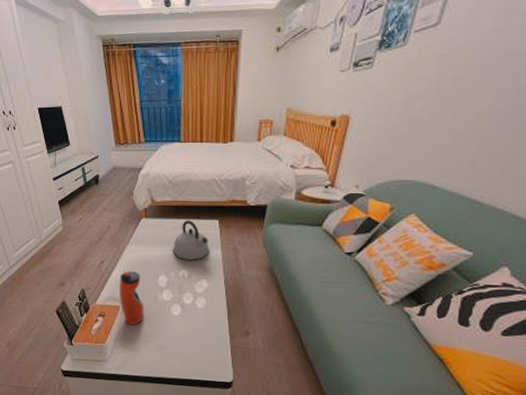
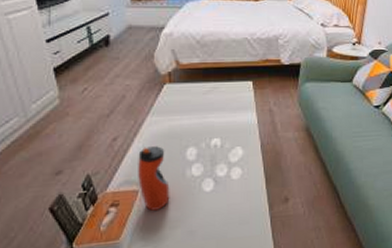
kettle: present [173,220,209,260] -> none [203,83,243,127]

